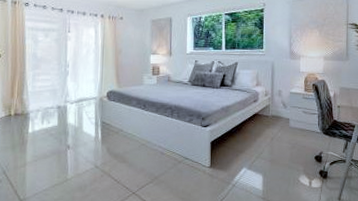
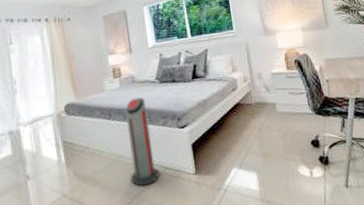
air purifier: none [154,95,180,170] -> present [125,97,160,187]

